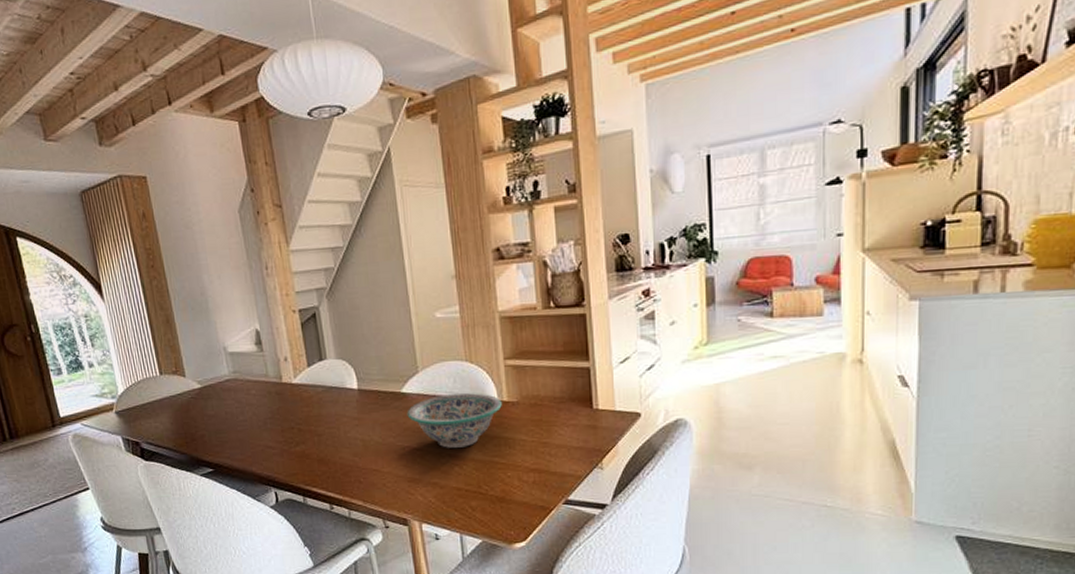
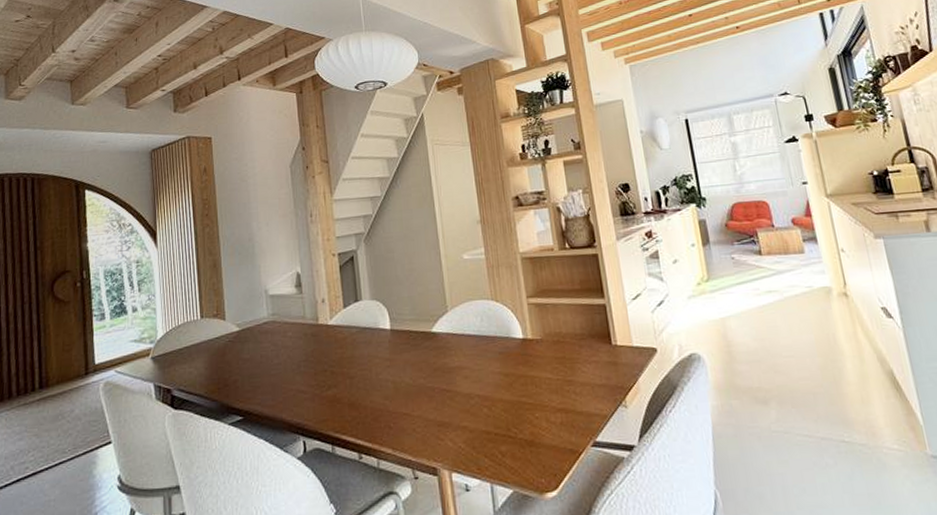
decorative bowl: present [407,393,502,448] -> none [437,331,527,389]

